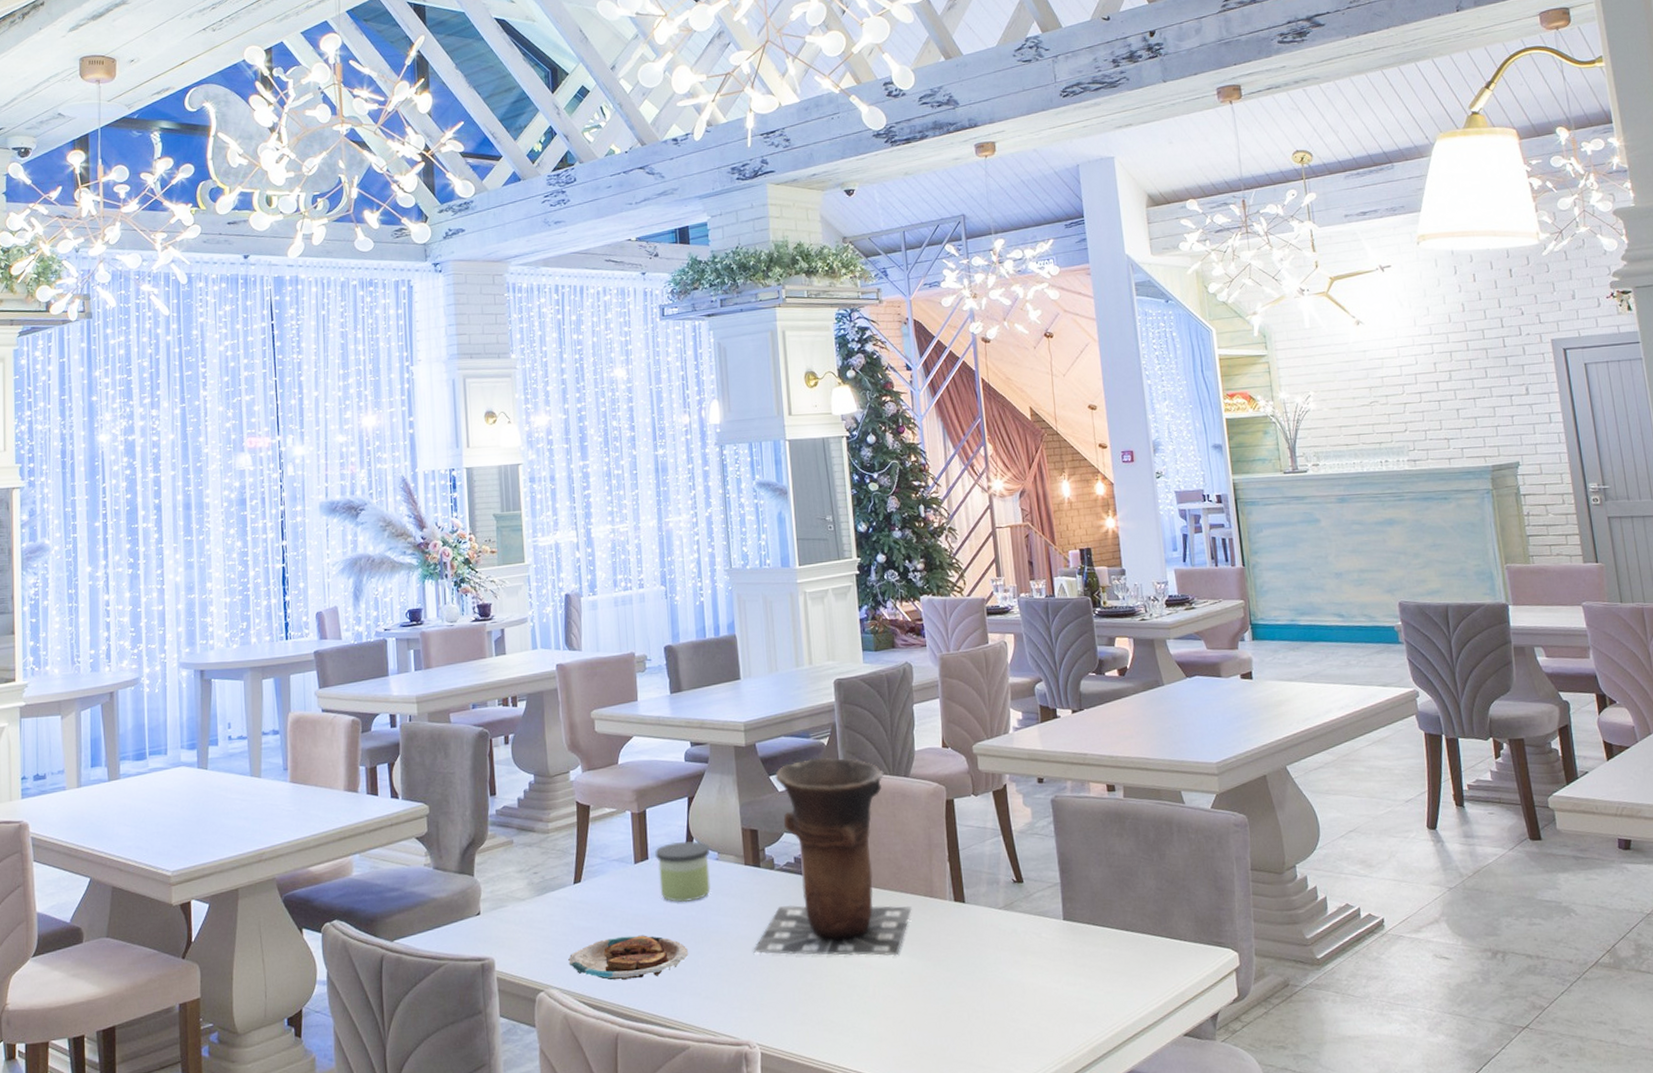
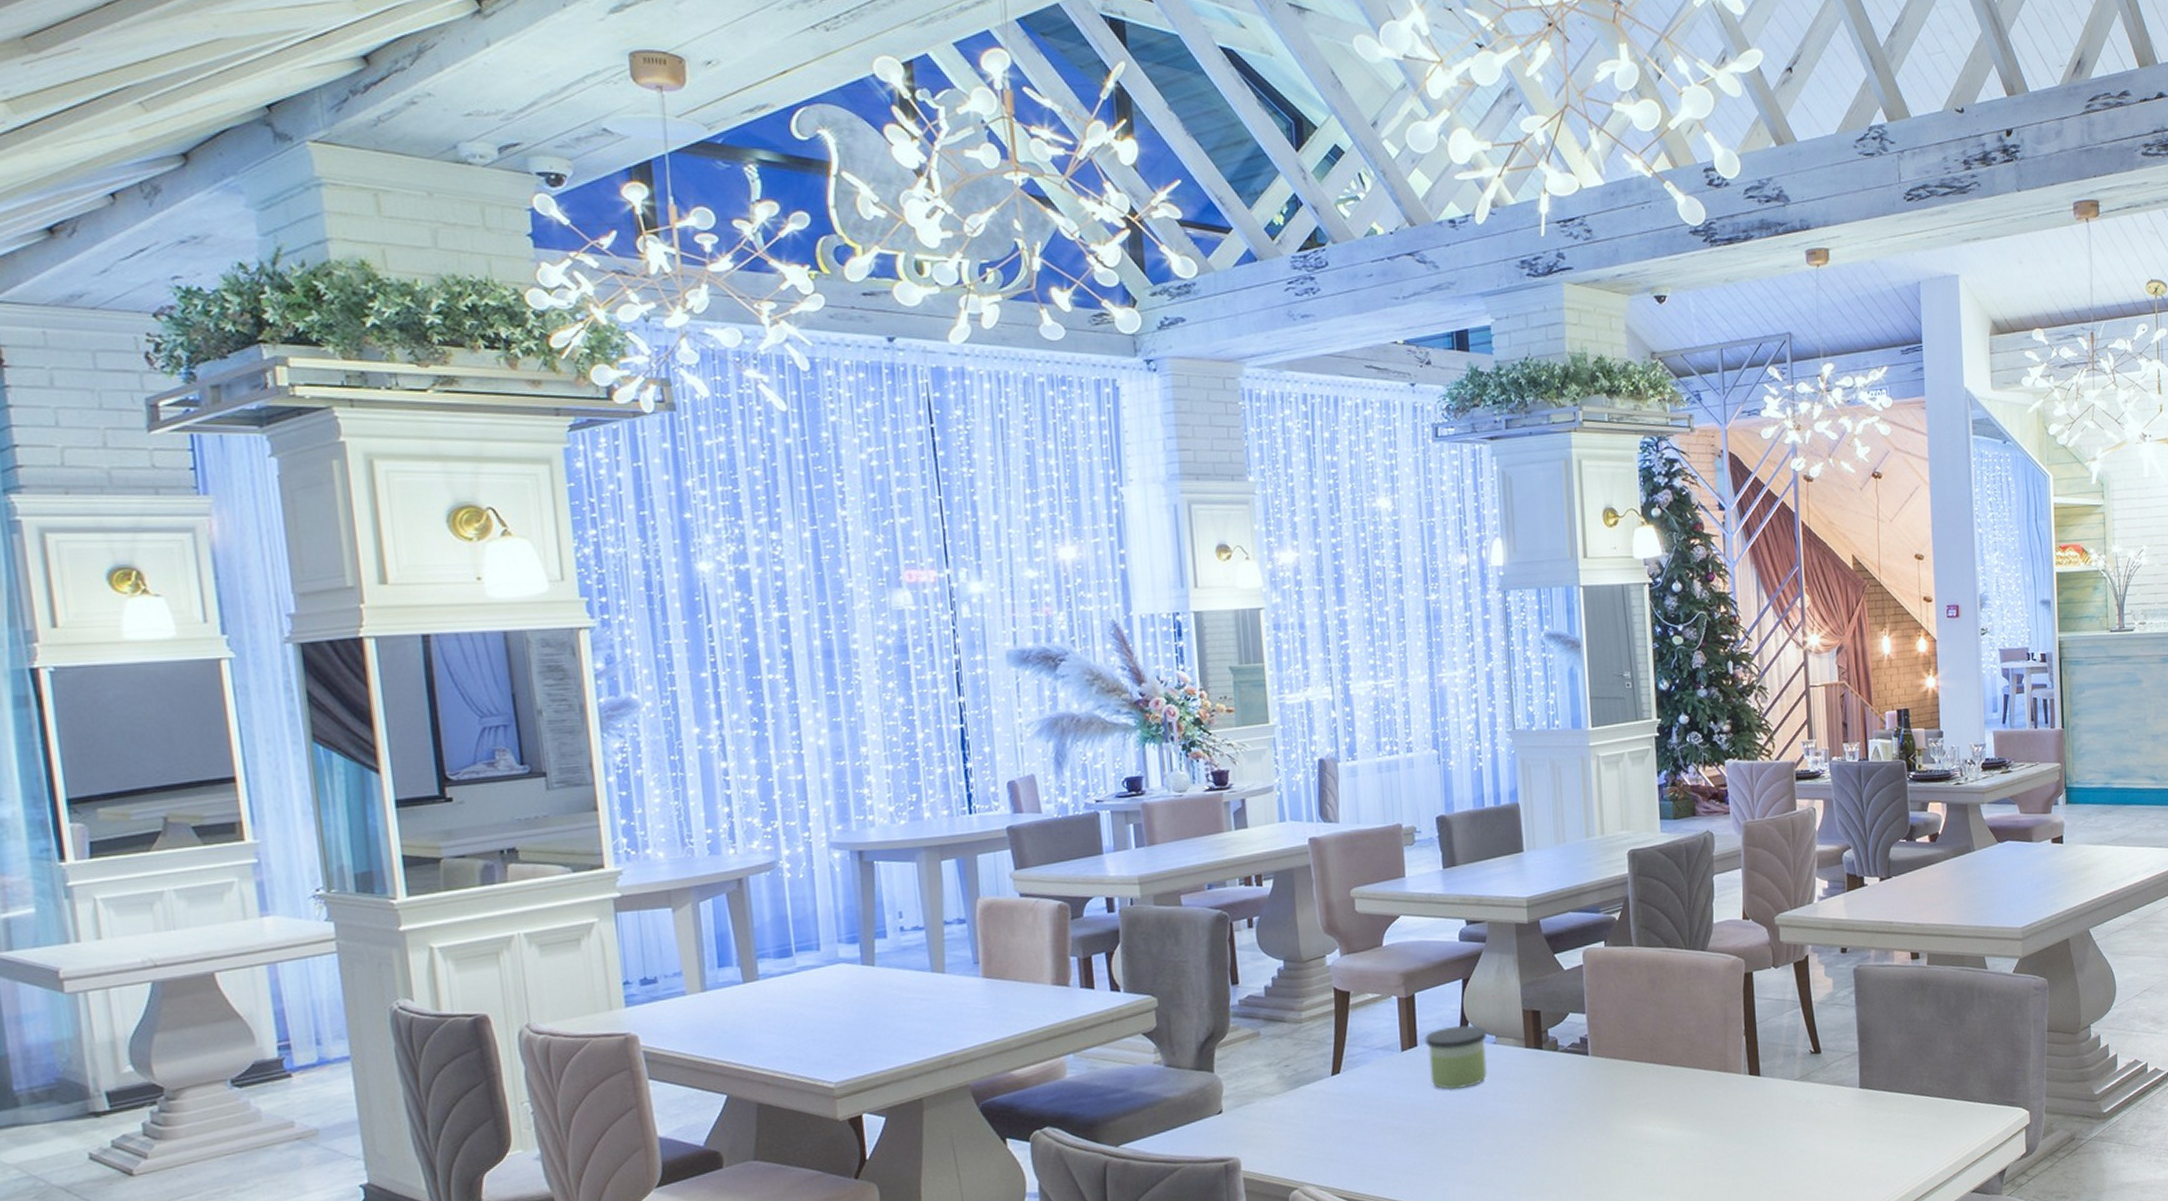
plate: present [568,935,689,981] -> none [1326,1125,1463,1174]
vase: present [752,757,912,957] -> none [1532,932,1705,1138]

